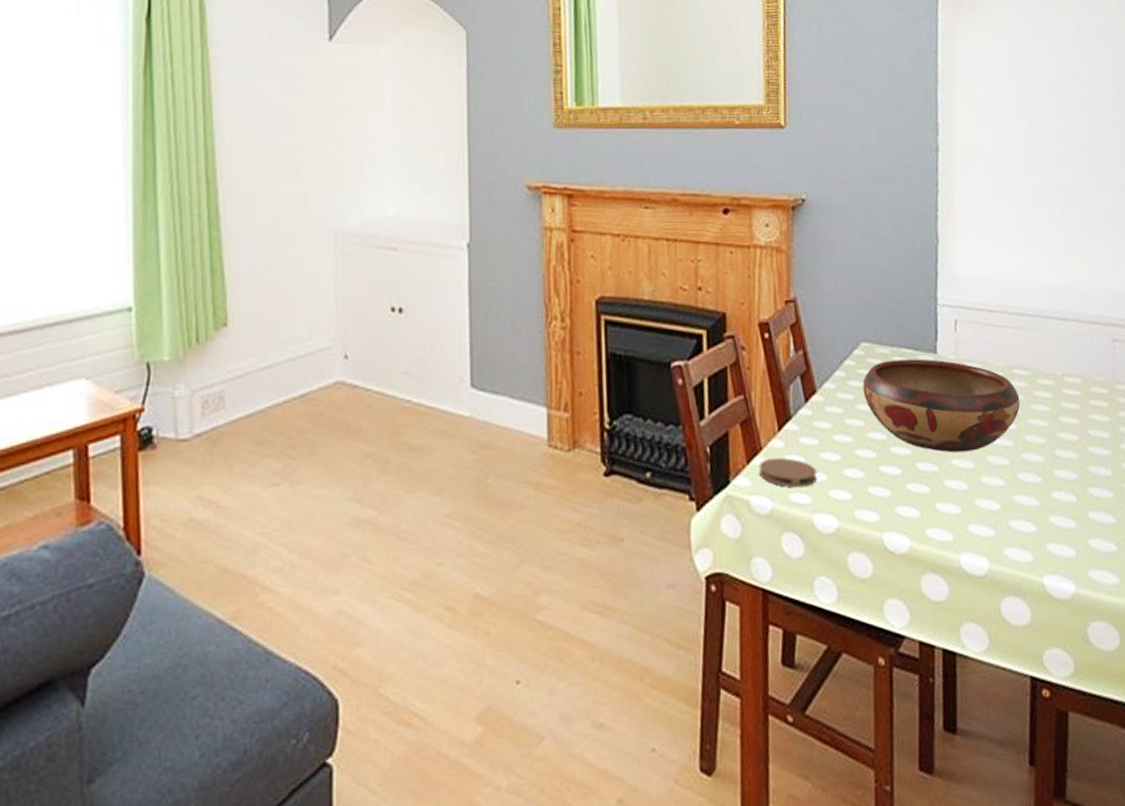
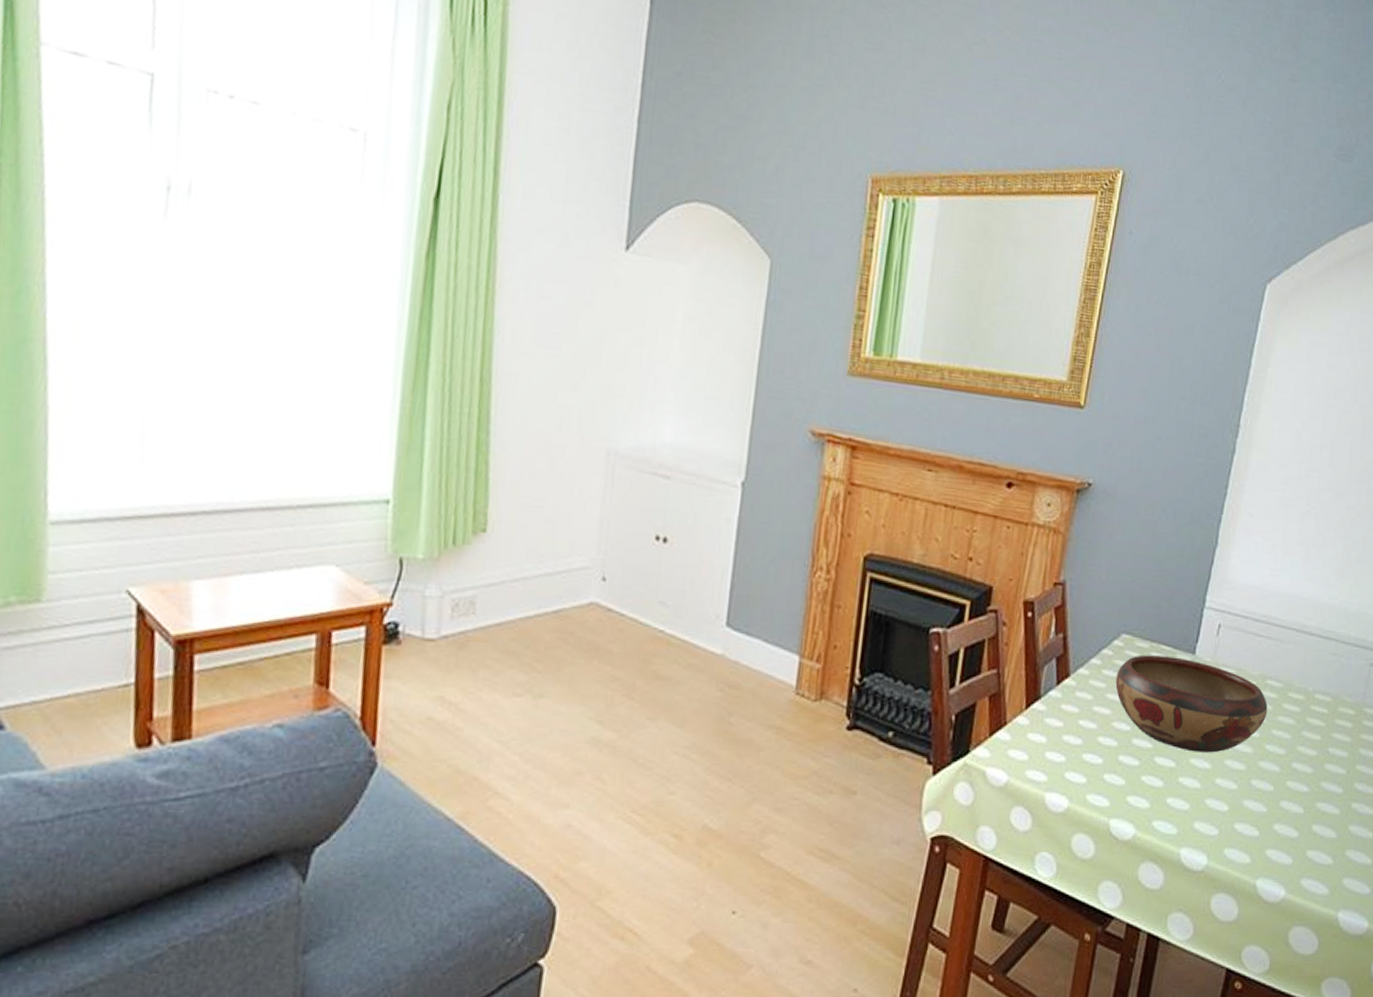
coaster: present [758,457,818,488] -> none [1000,733,1057,766]

